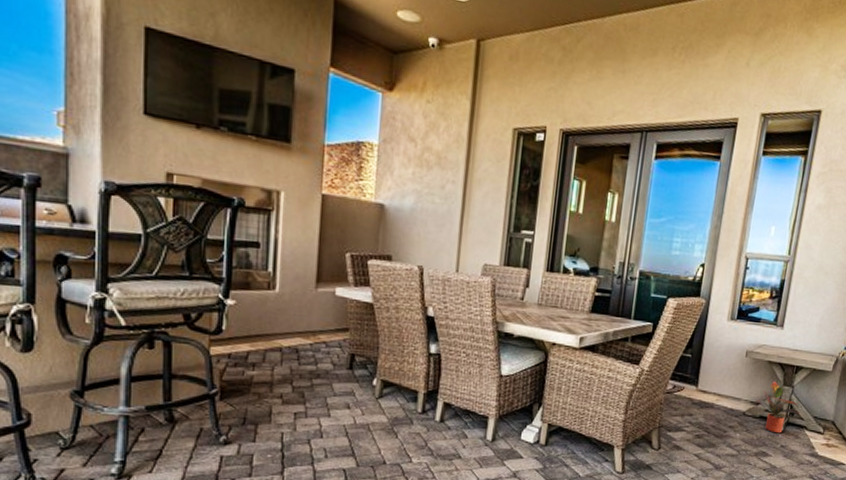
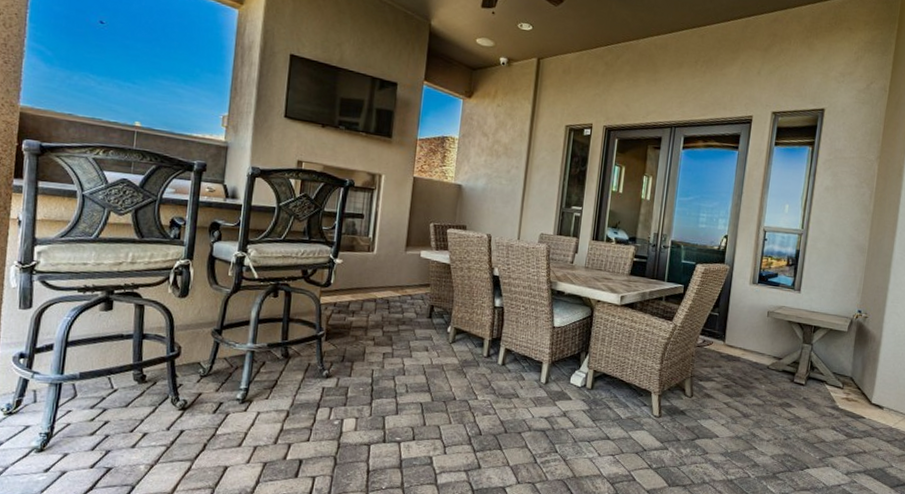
potted plant: present [757,381,801,434] -> none [779,338,821,387]

